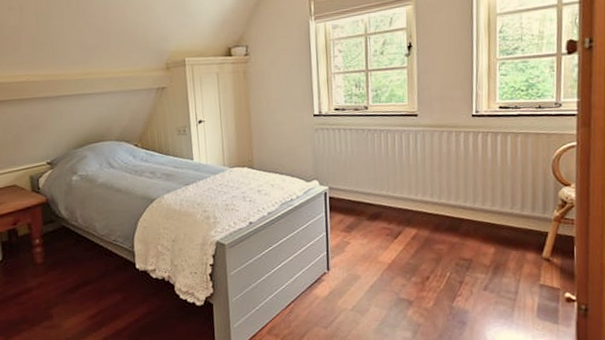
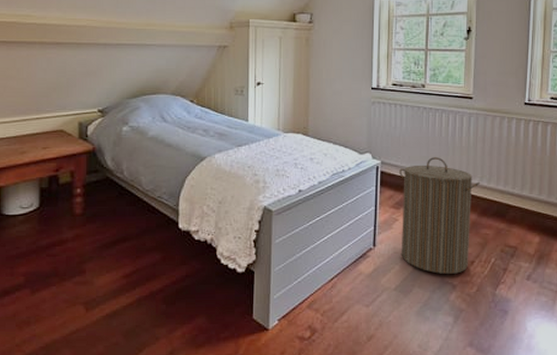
laundry hamper: none [348,178,431,292] -> present [399,157,481,274]

